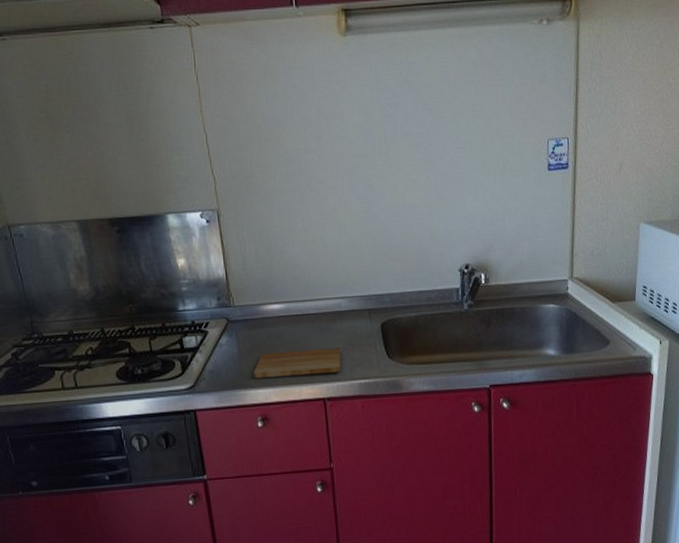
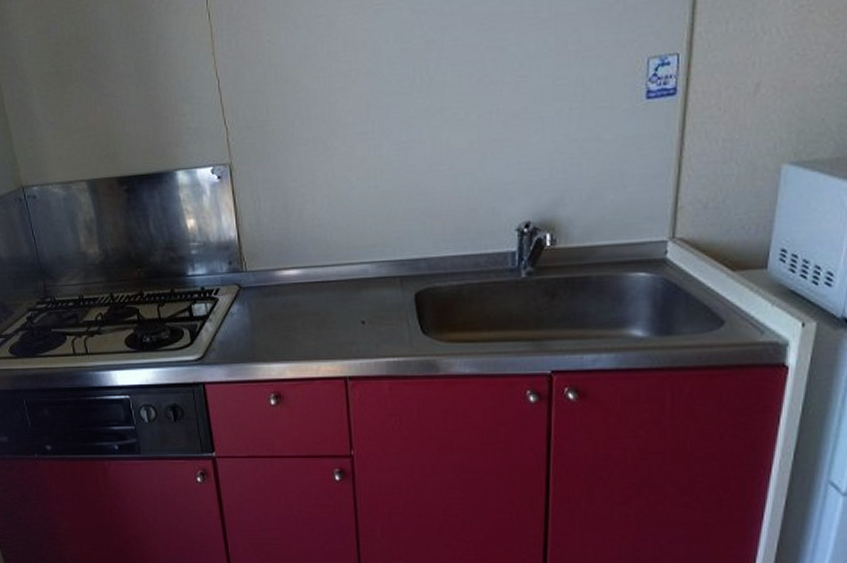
cutting board: present [254,348,341,379] -> none [267,320,366,352]

